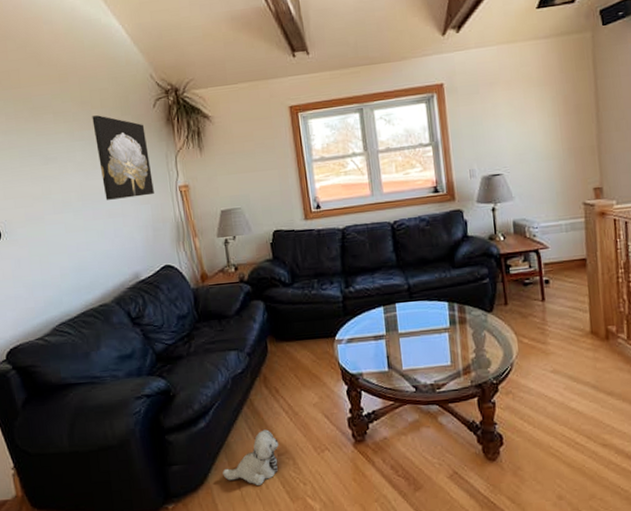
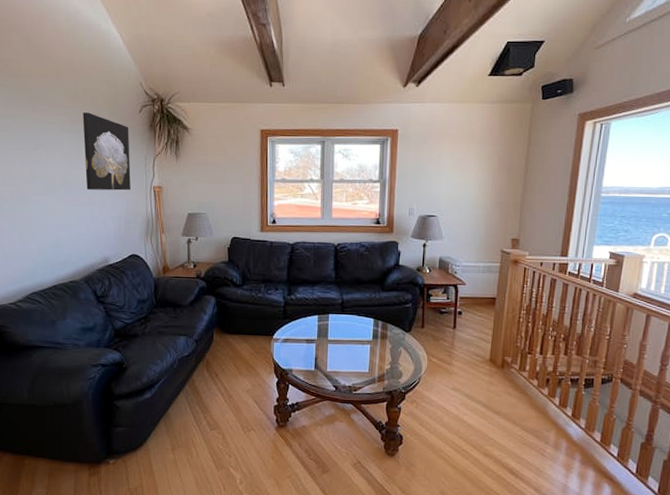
plush toy: present [222,429,279,485] -> none [160,406,212,453]

